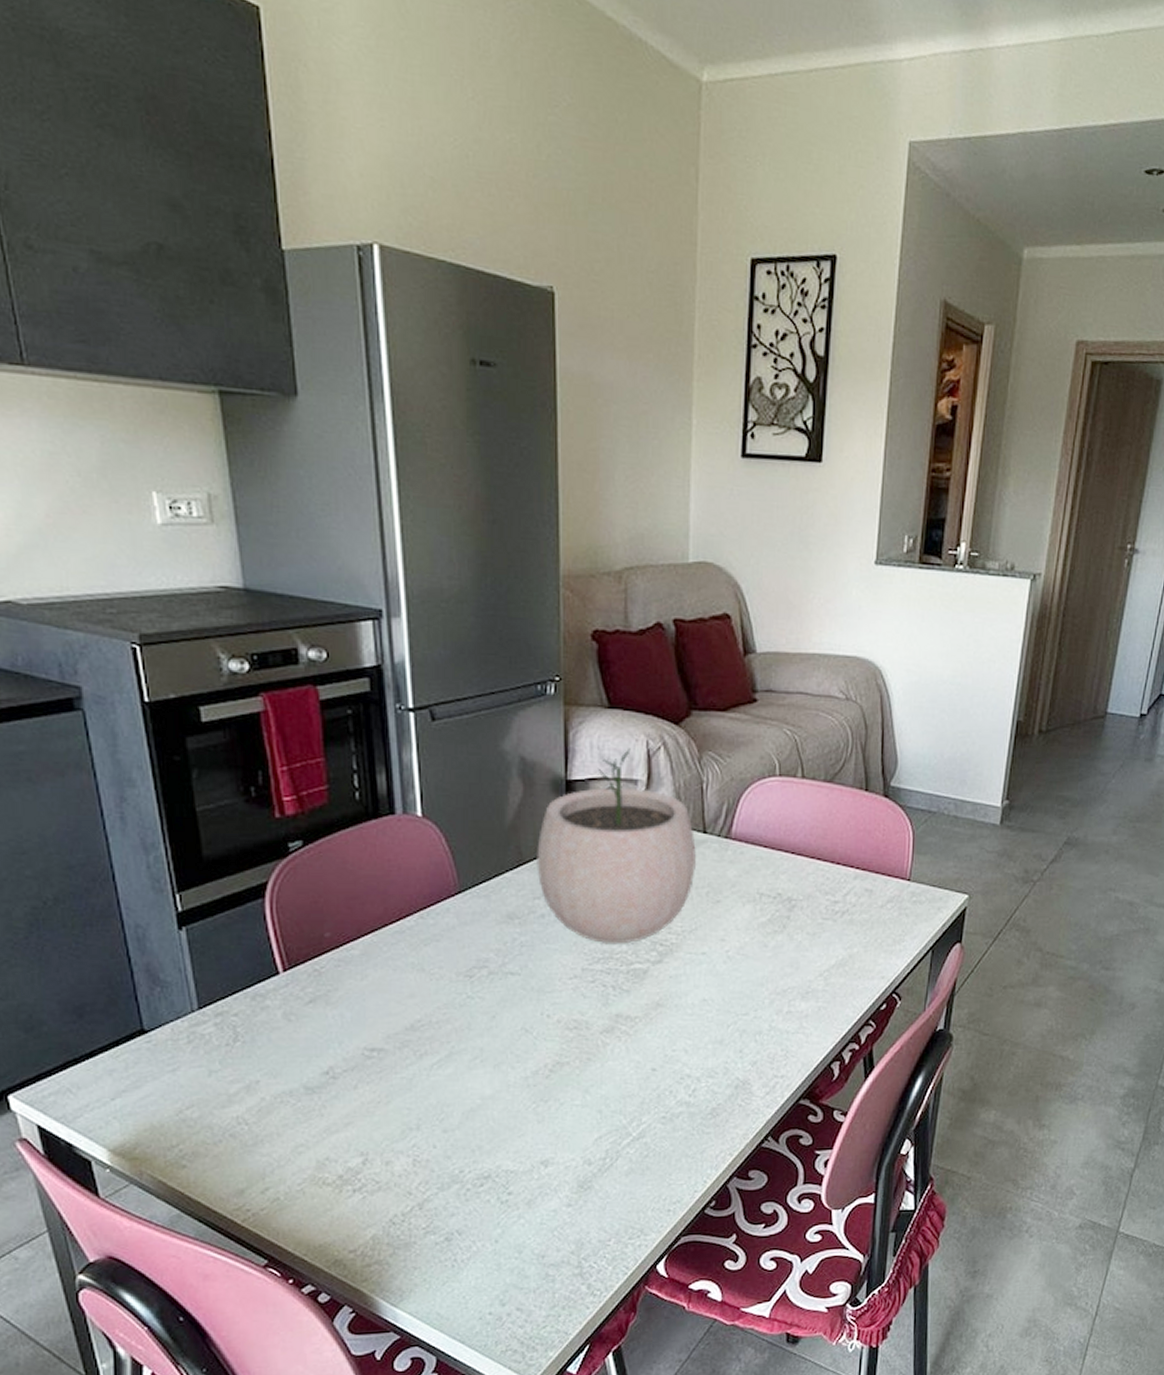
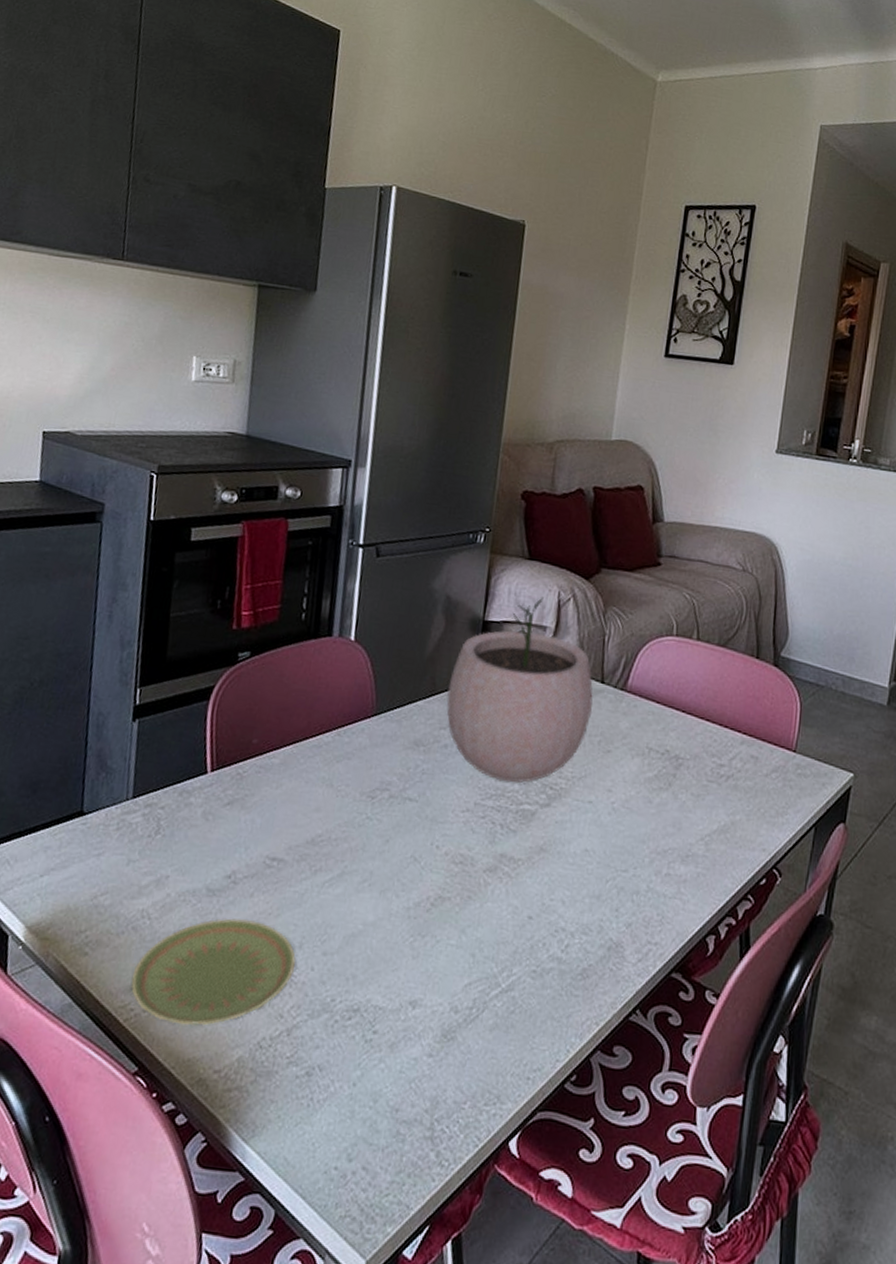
plate: none [241,1111,415,1216] -> present [130,918,296,1026]

